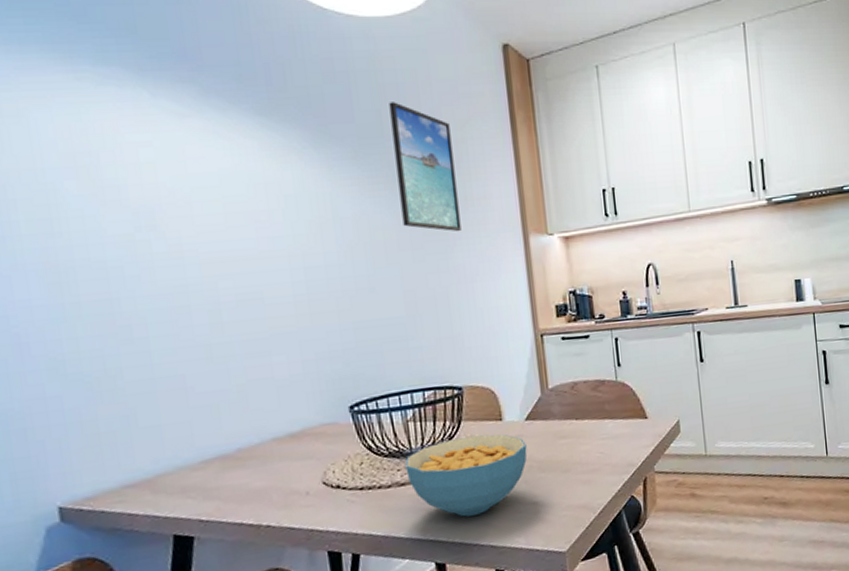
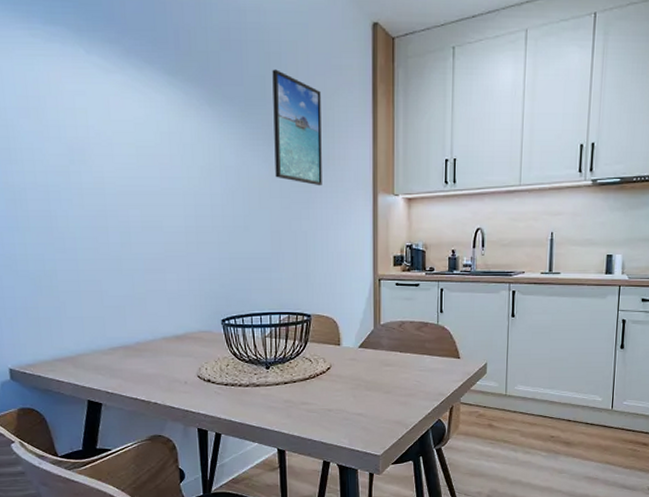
cereal bowl: present [405,434,527,517] -> none [261,355,358,417]

